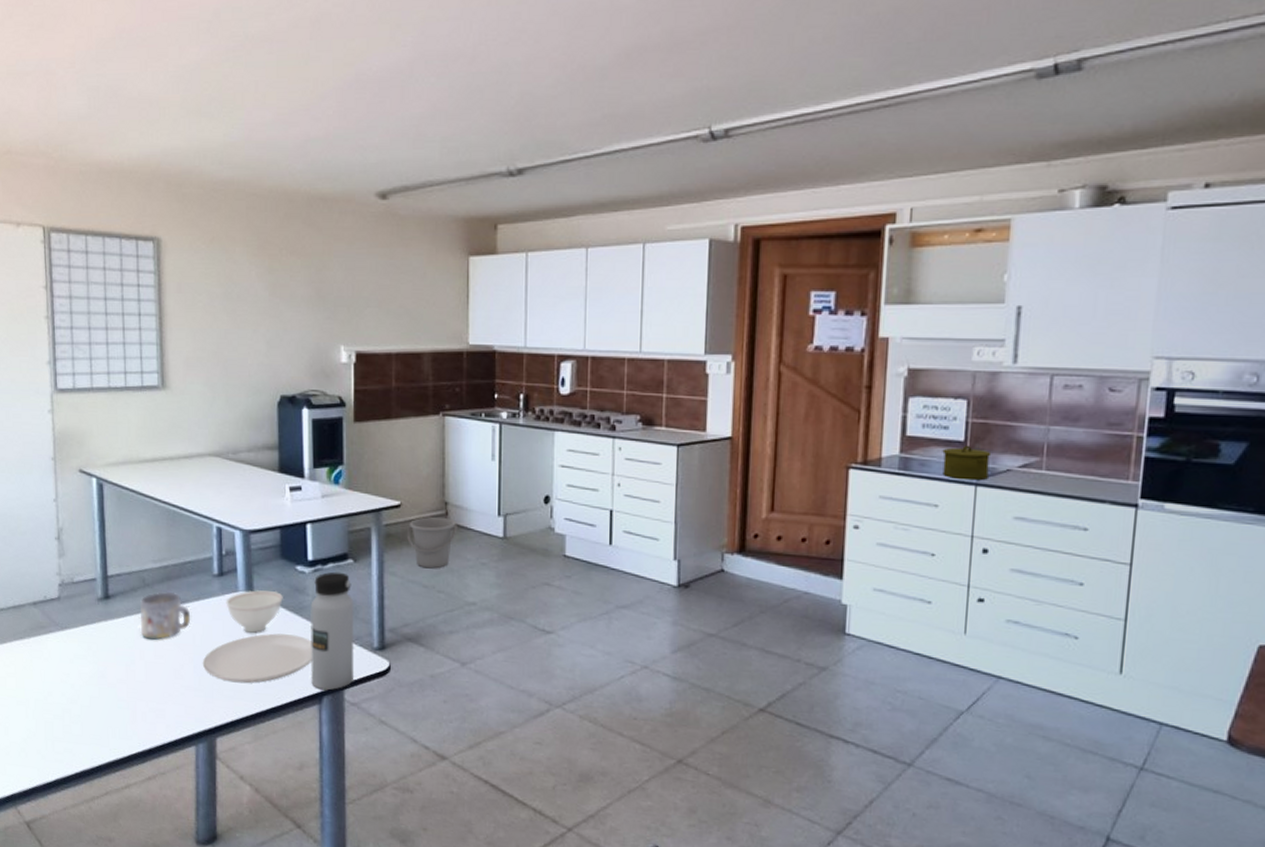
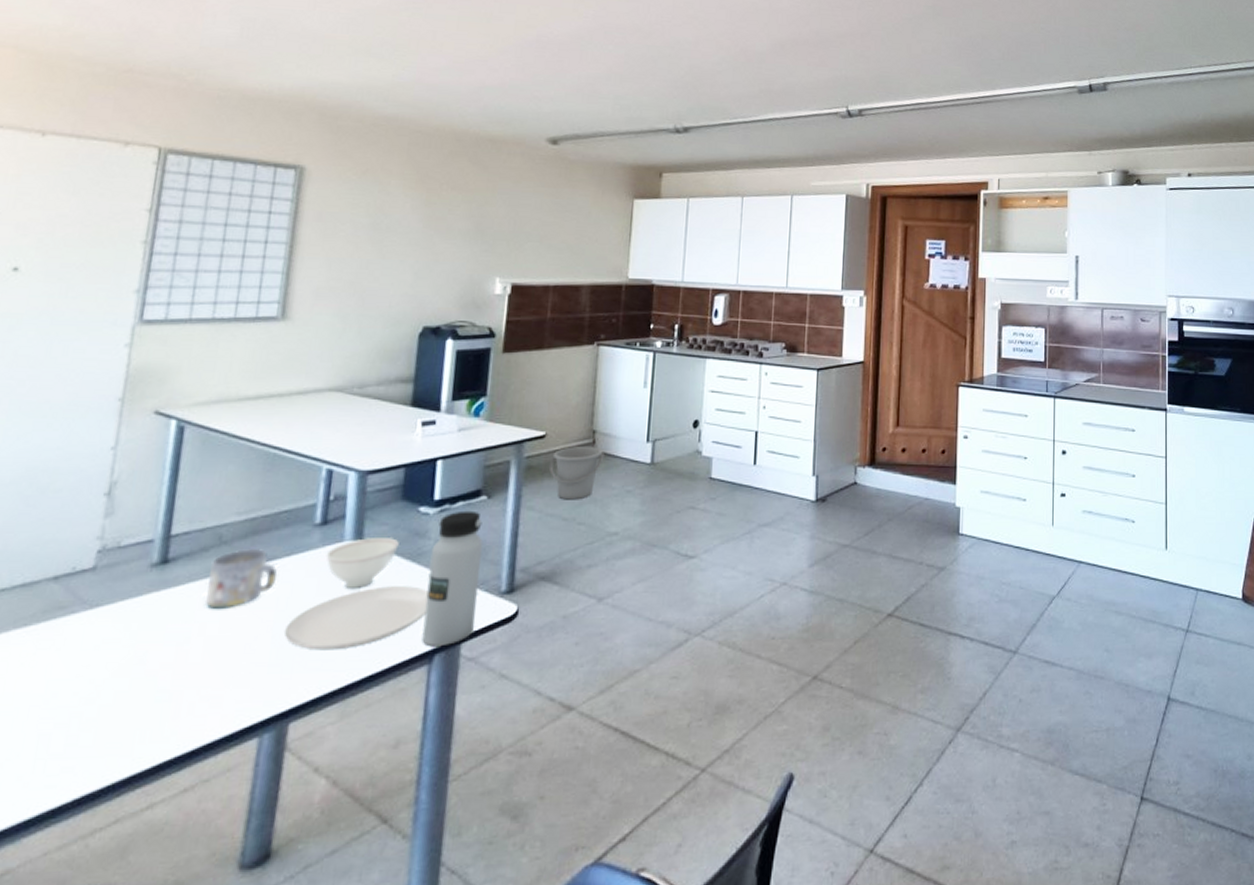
cooking pot: present [942,445,992,481] -> none [1029,364,1064,394]

